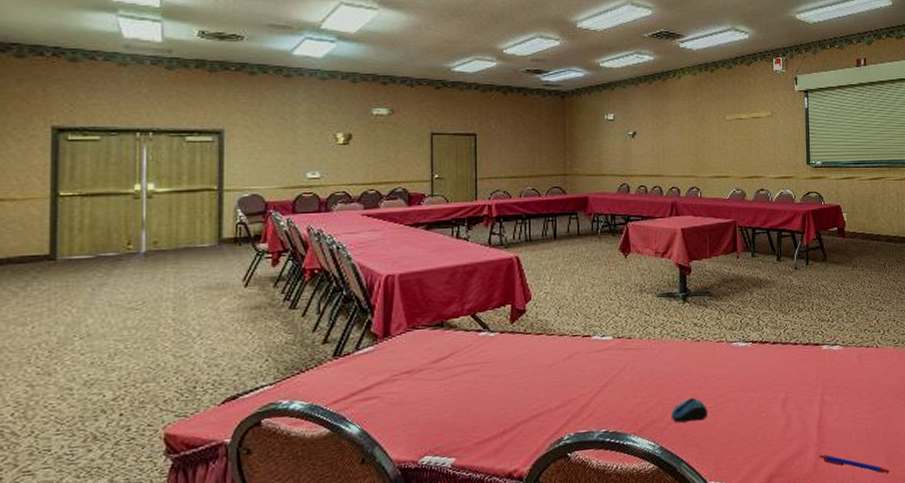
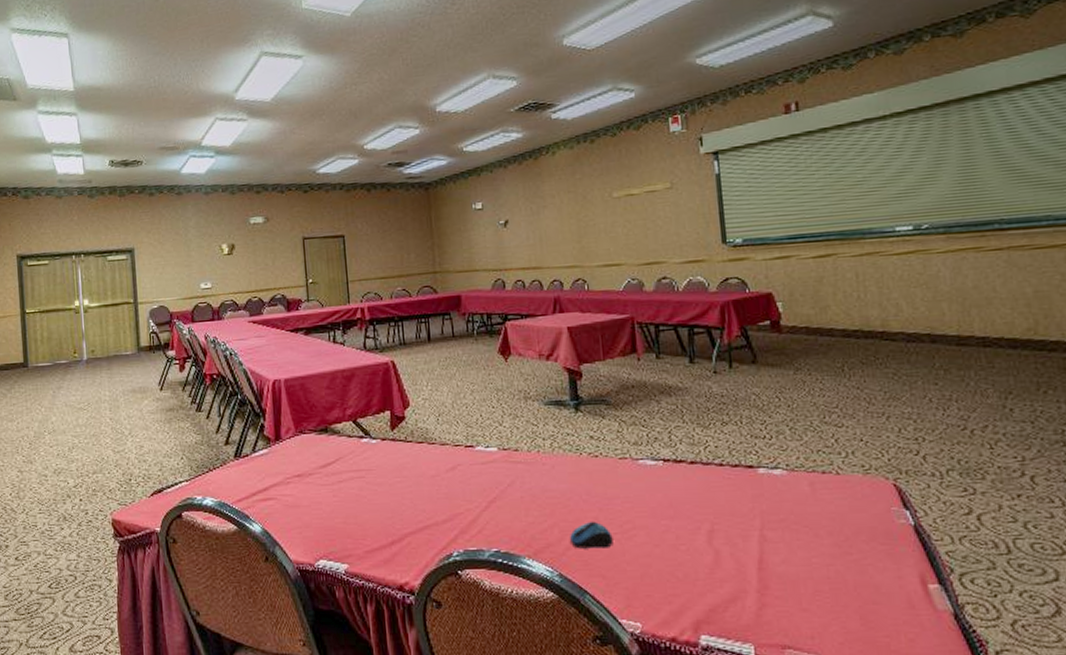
pen: present [819,454,892,473] -> none [761,603,870,637]

